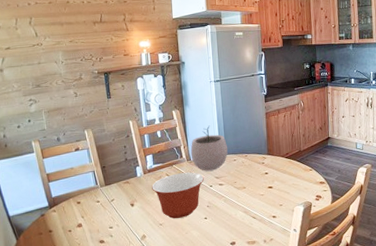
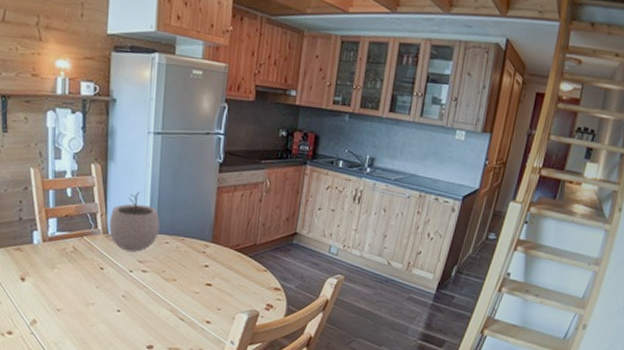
mixing bowl: present [152,172,204,218] -> none [51,248,123,306]

